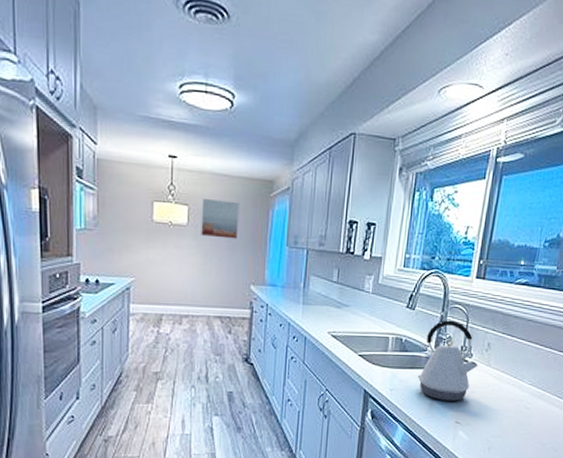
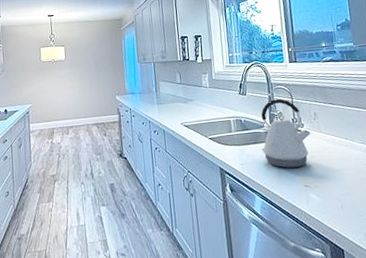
wall art: present [201,199,239,239] -> none [74,38,102,66]

